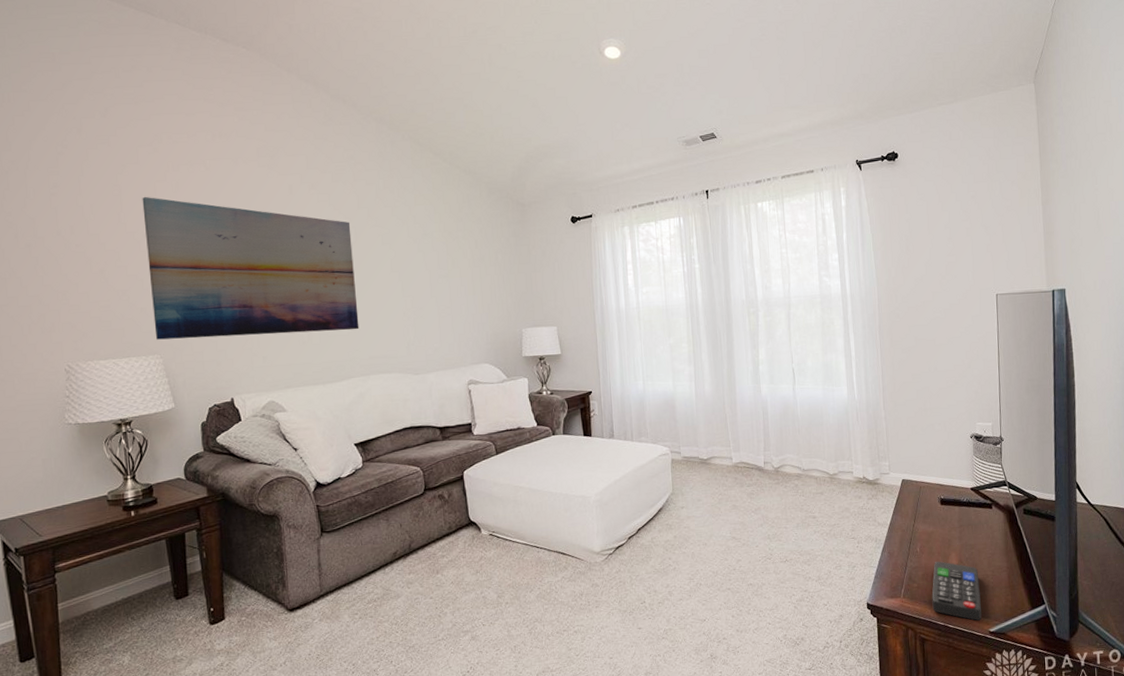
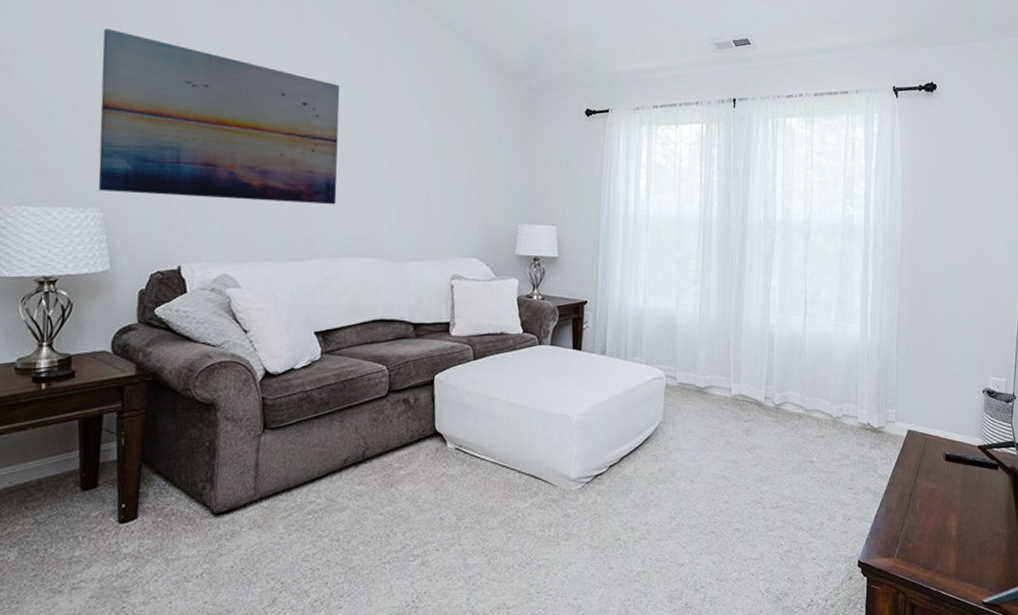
remote control: present [932,561,982,621] -> none [926,521,978,590]

